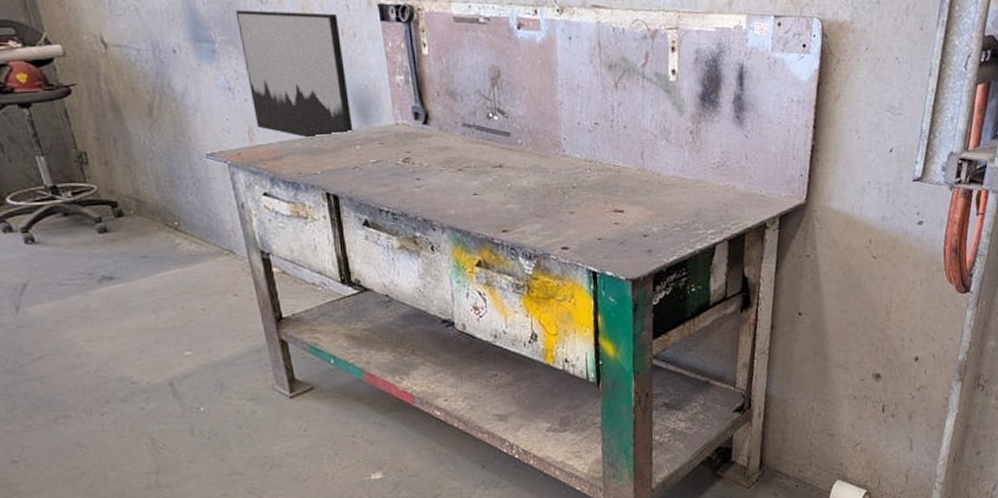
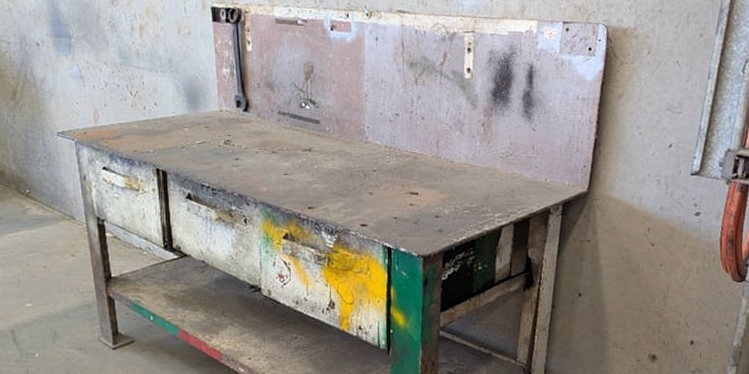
wall art: present [235,10,353,139] -> none [90,11,183,122]

